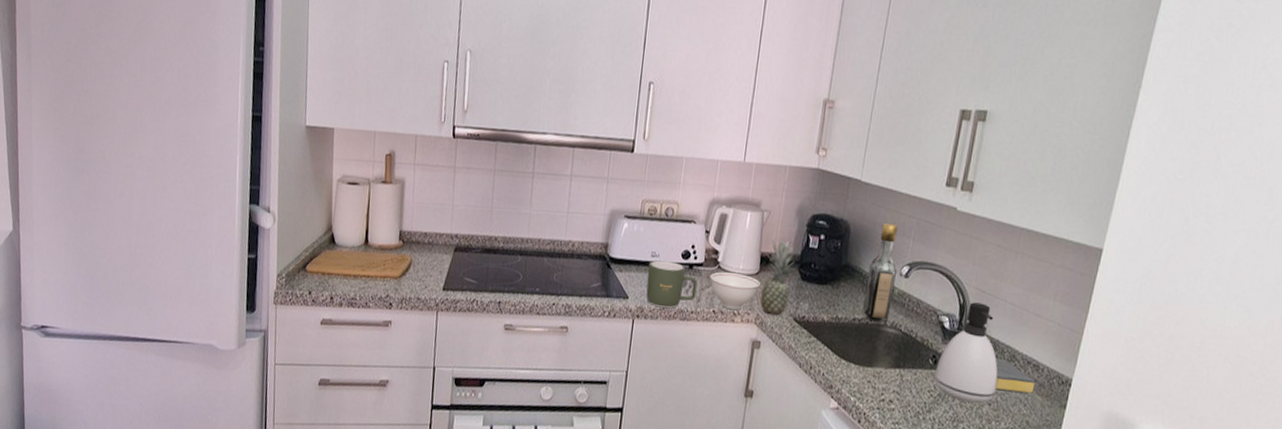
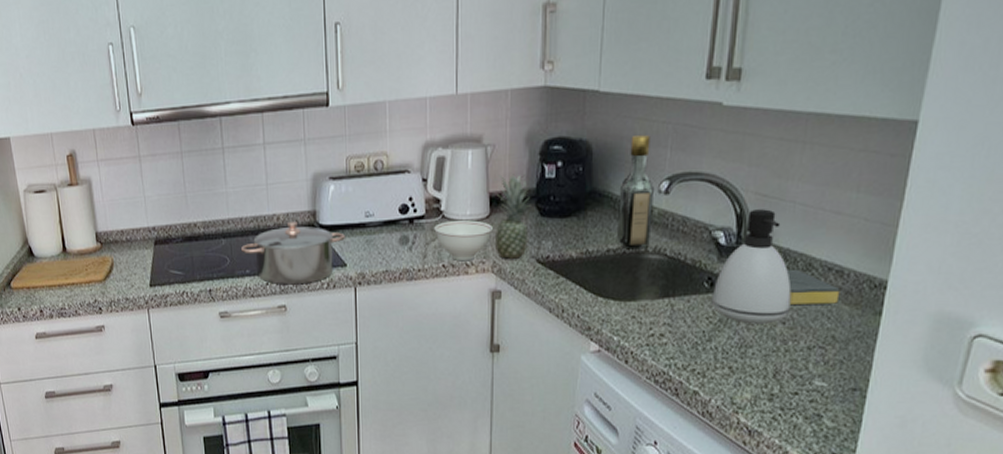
cooking pot: none [534,249,631,310] -> present [240,221,345,285]
mug: present [646,260,698,309] -> none [363,219,421,271]

